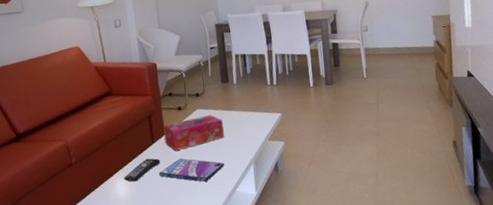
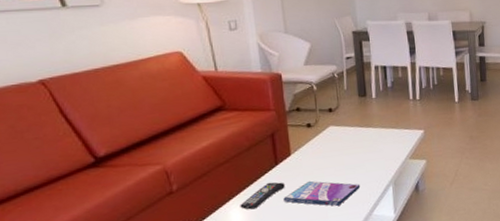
tissue box: present [163,114,224,151] -> none [289,132,360,173]

